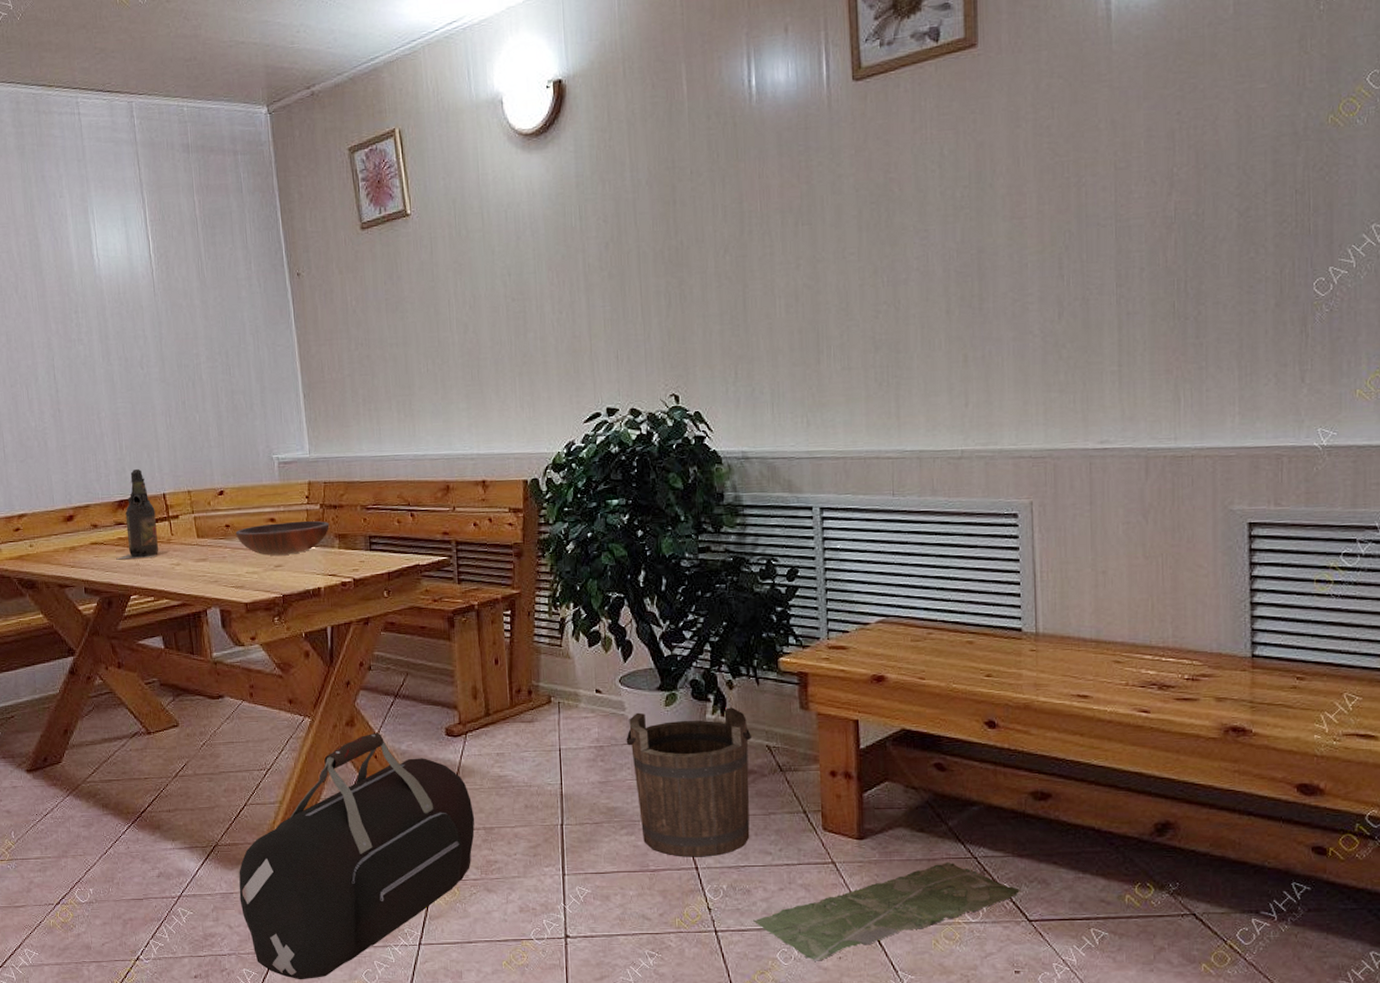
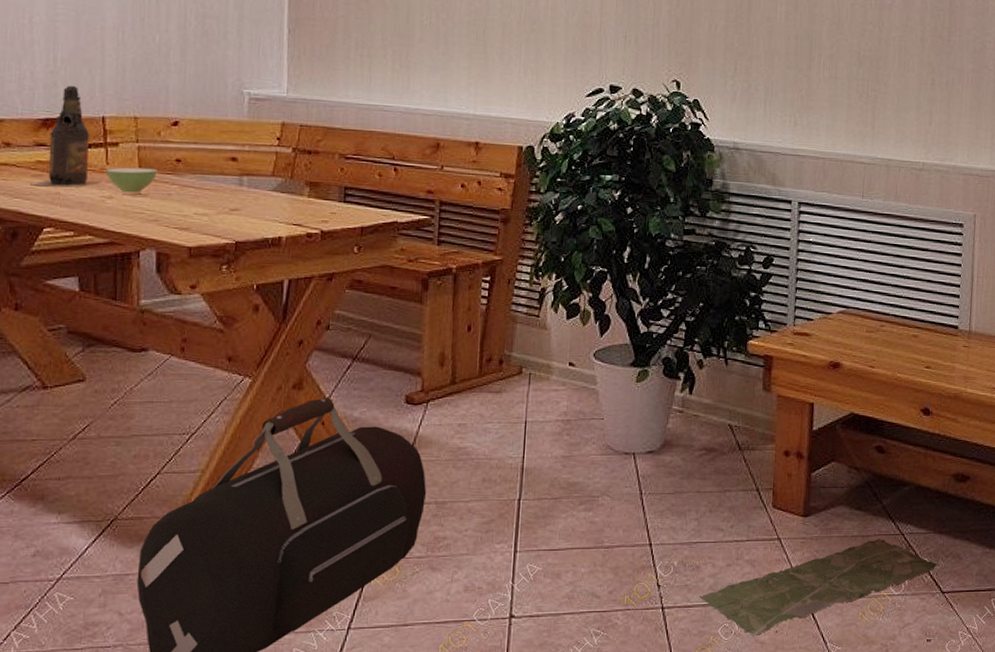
bowl: none [171,535,212,562] -> present [105,167,158,196]
wooden bowl: present [235,520,329,556] -> none [187,163,301,199]
wooden bucket: present [626,707,751,857] -> none [594,386,716,534]

